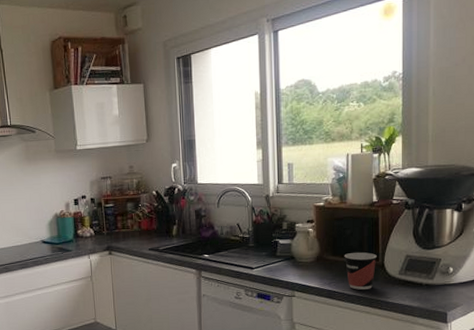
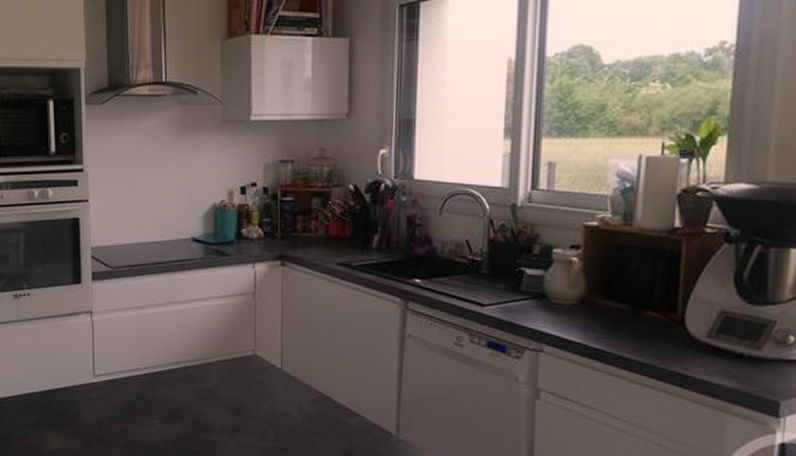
cup: present [344,252,377,290] -> none [623,297,674,354]

